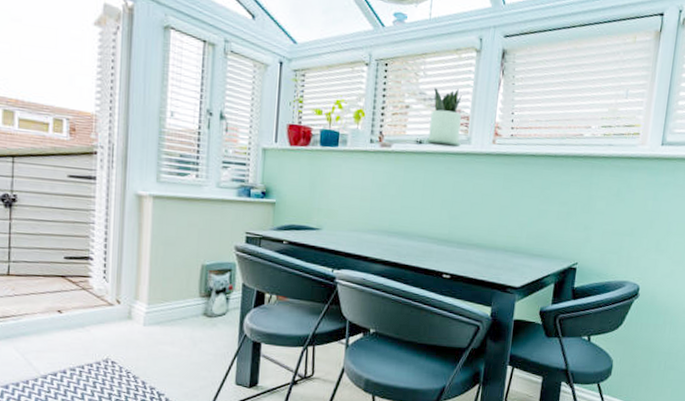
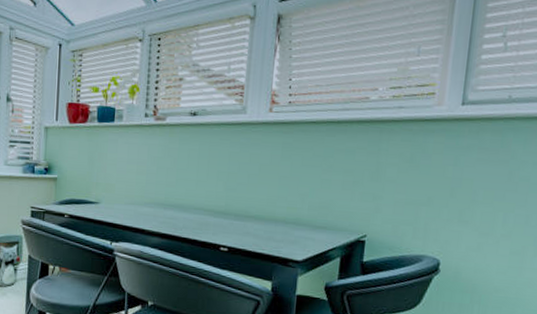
planter: present [424,87,462,148] -> none [199,58,237,119]

